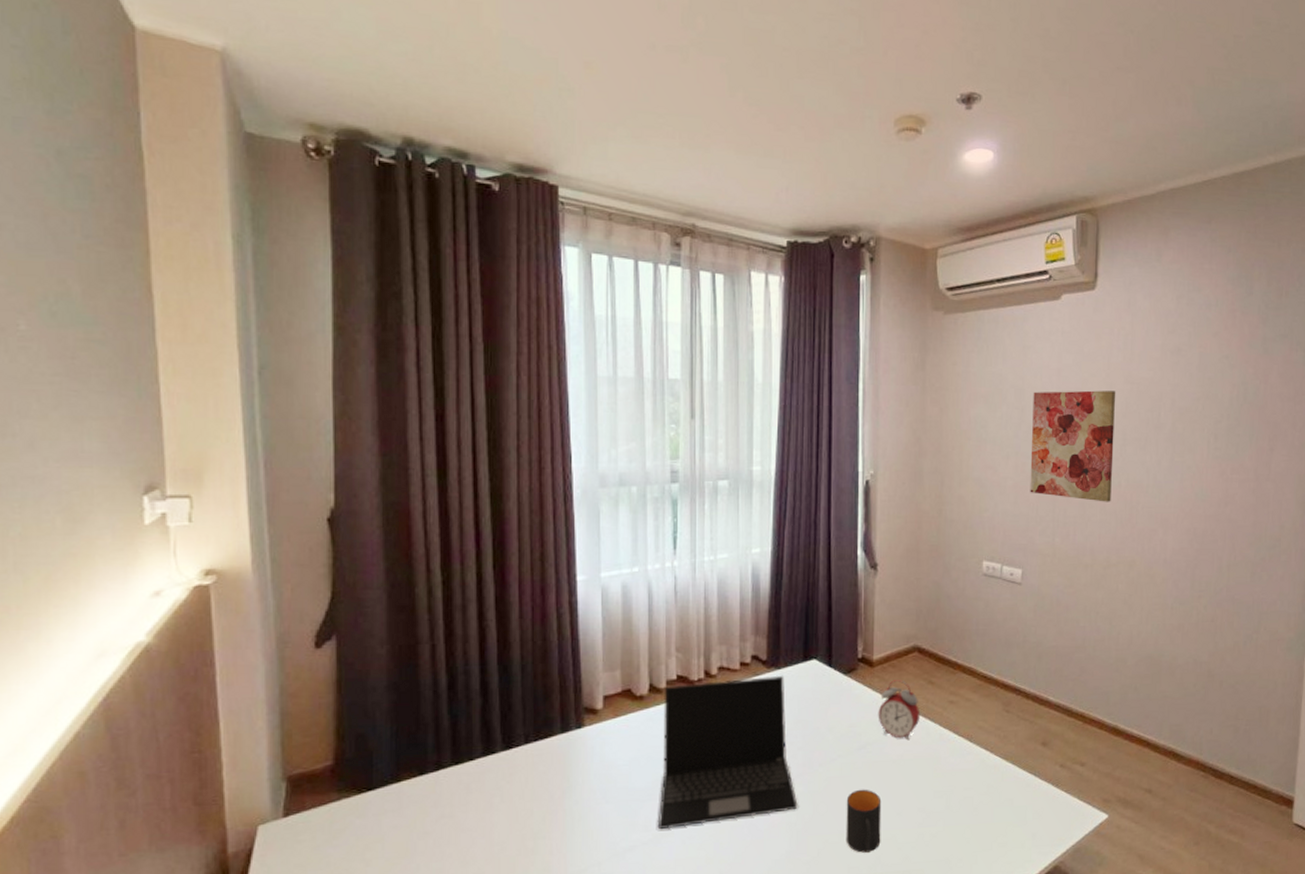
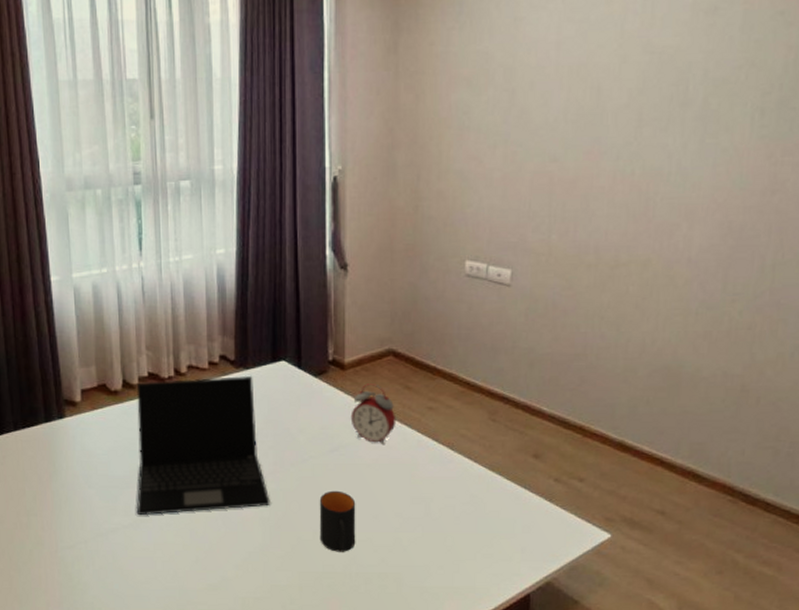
wall art: present [1030,390,1116,502] -> none [521,63,631,194]

